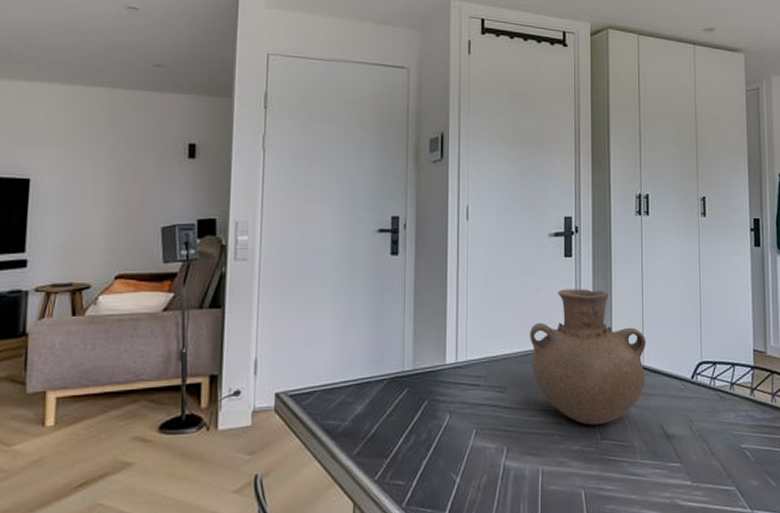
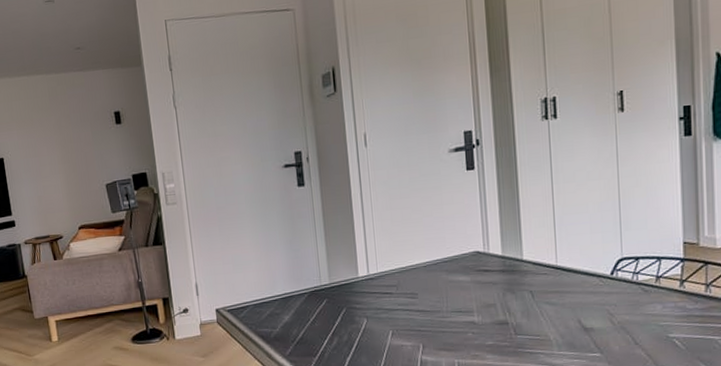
vase: present [530,289,646,425] -> none [436,198,560,323]

